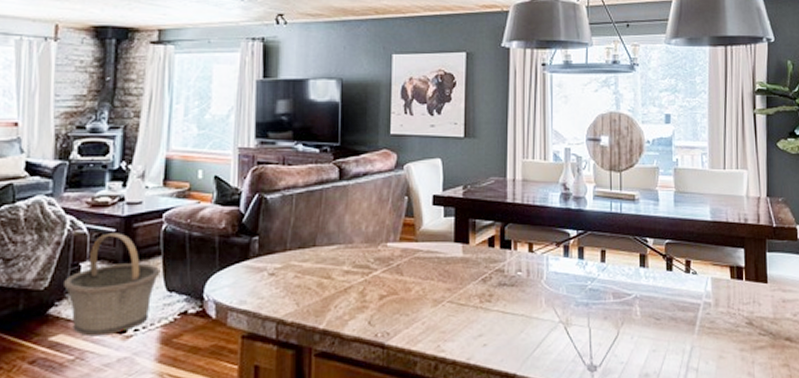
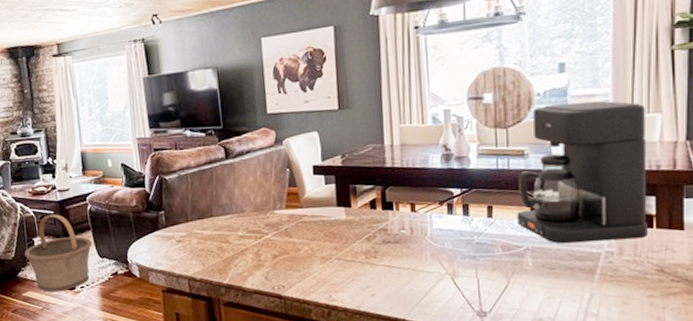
coffee maker: none [627,153,739,293] -> present [517,100,648,244]

